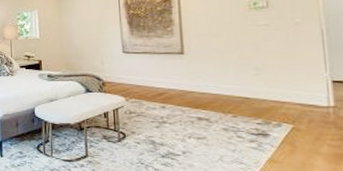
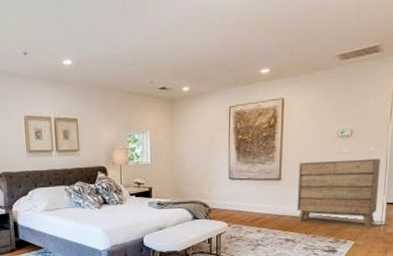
dresser: none [204,30,318,109] -> present [297,158,381,227]

